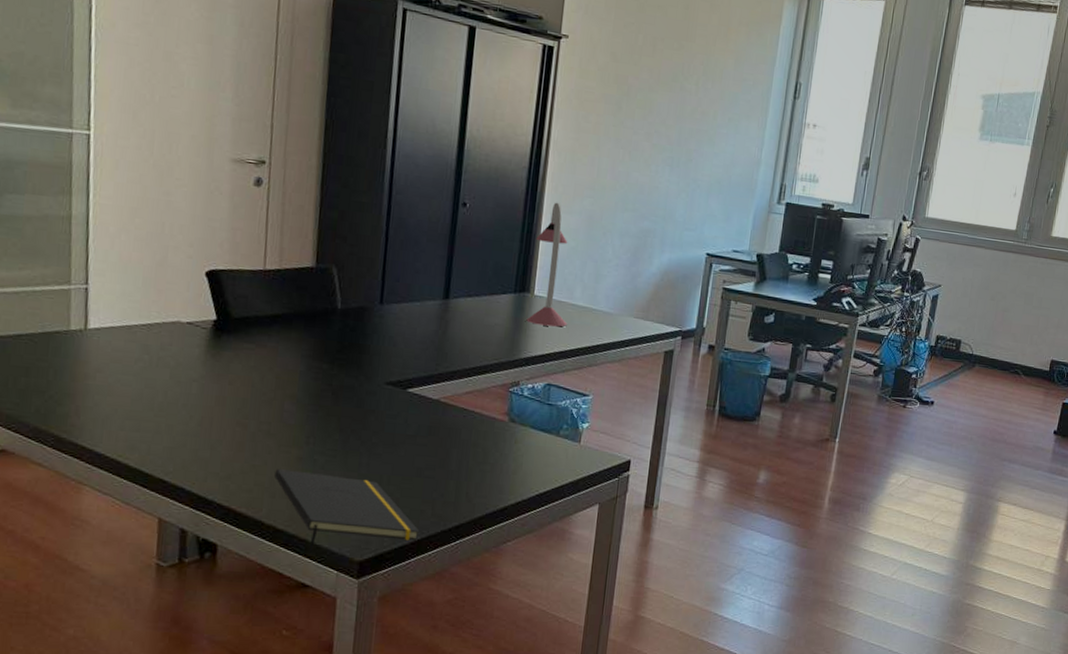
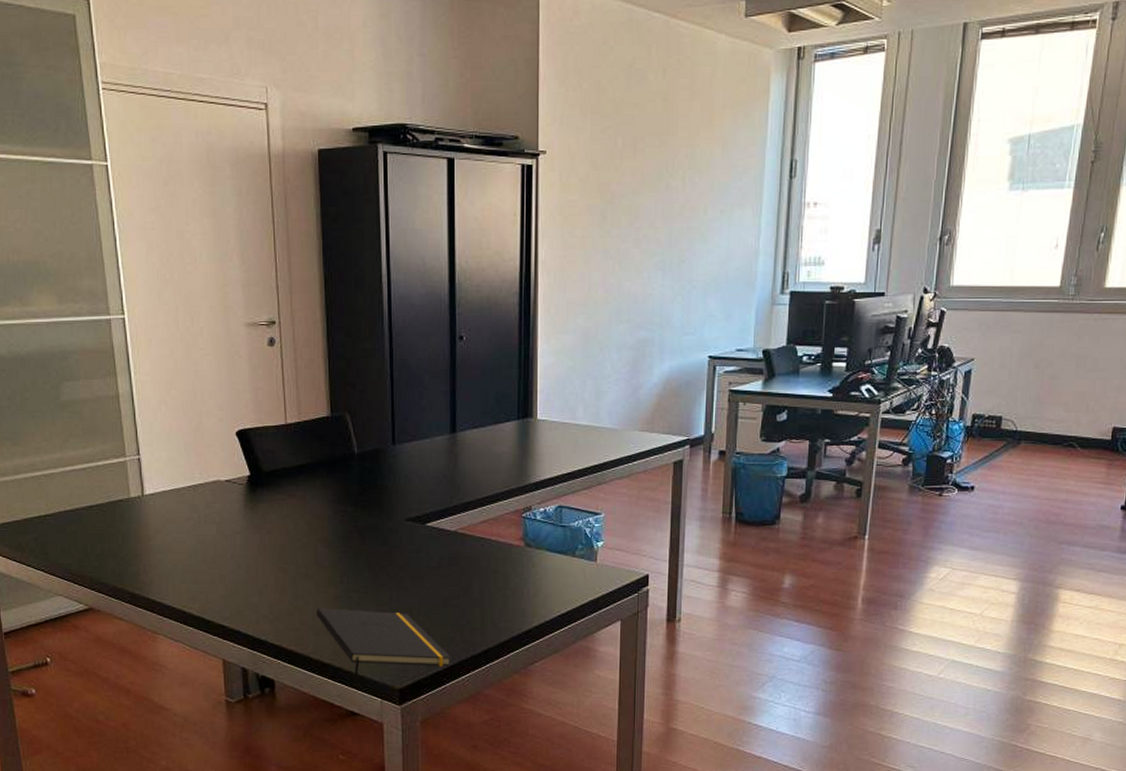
desk lamp: present [526,202,568,327] -> none [532,323,572,449]

